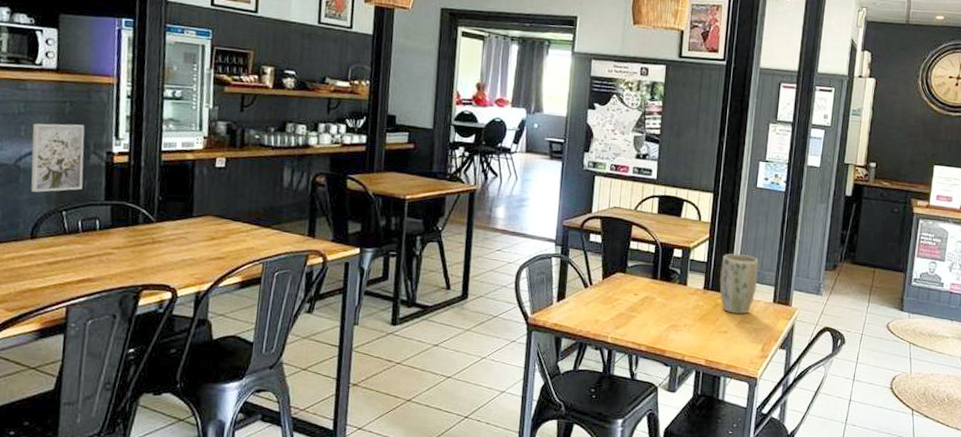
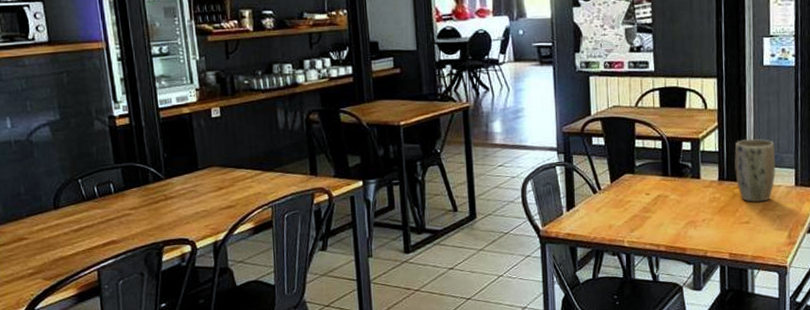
wall art: present [31,123,85,192] -> none [36,93,92,164]

